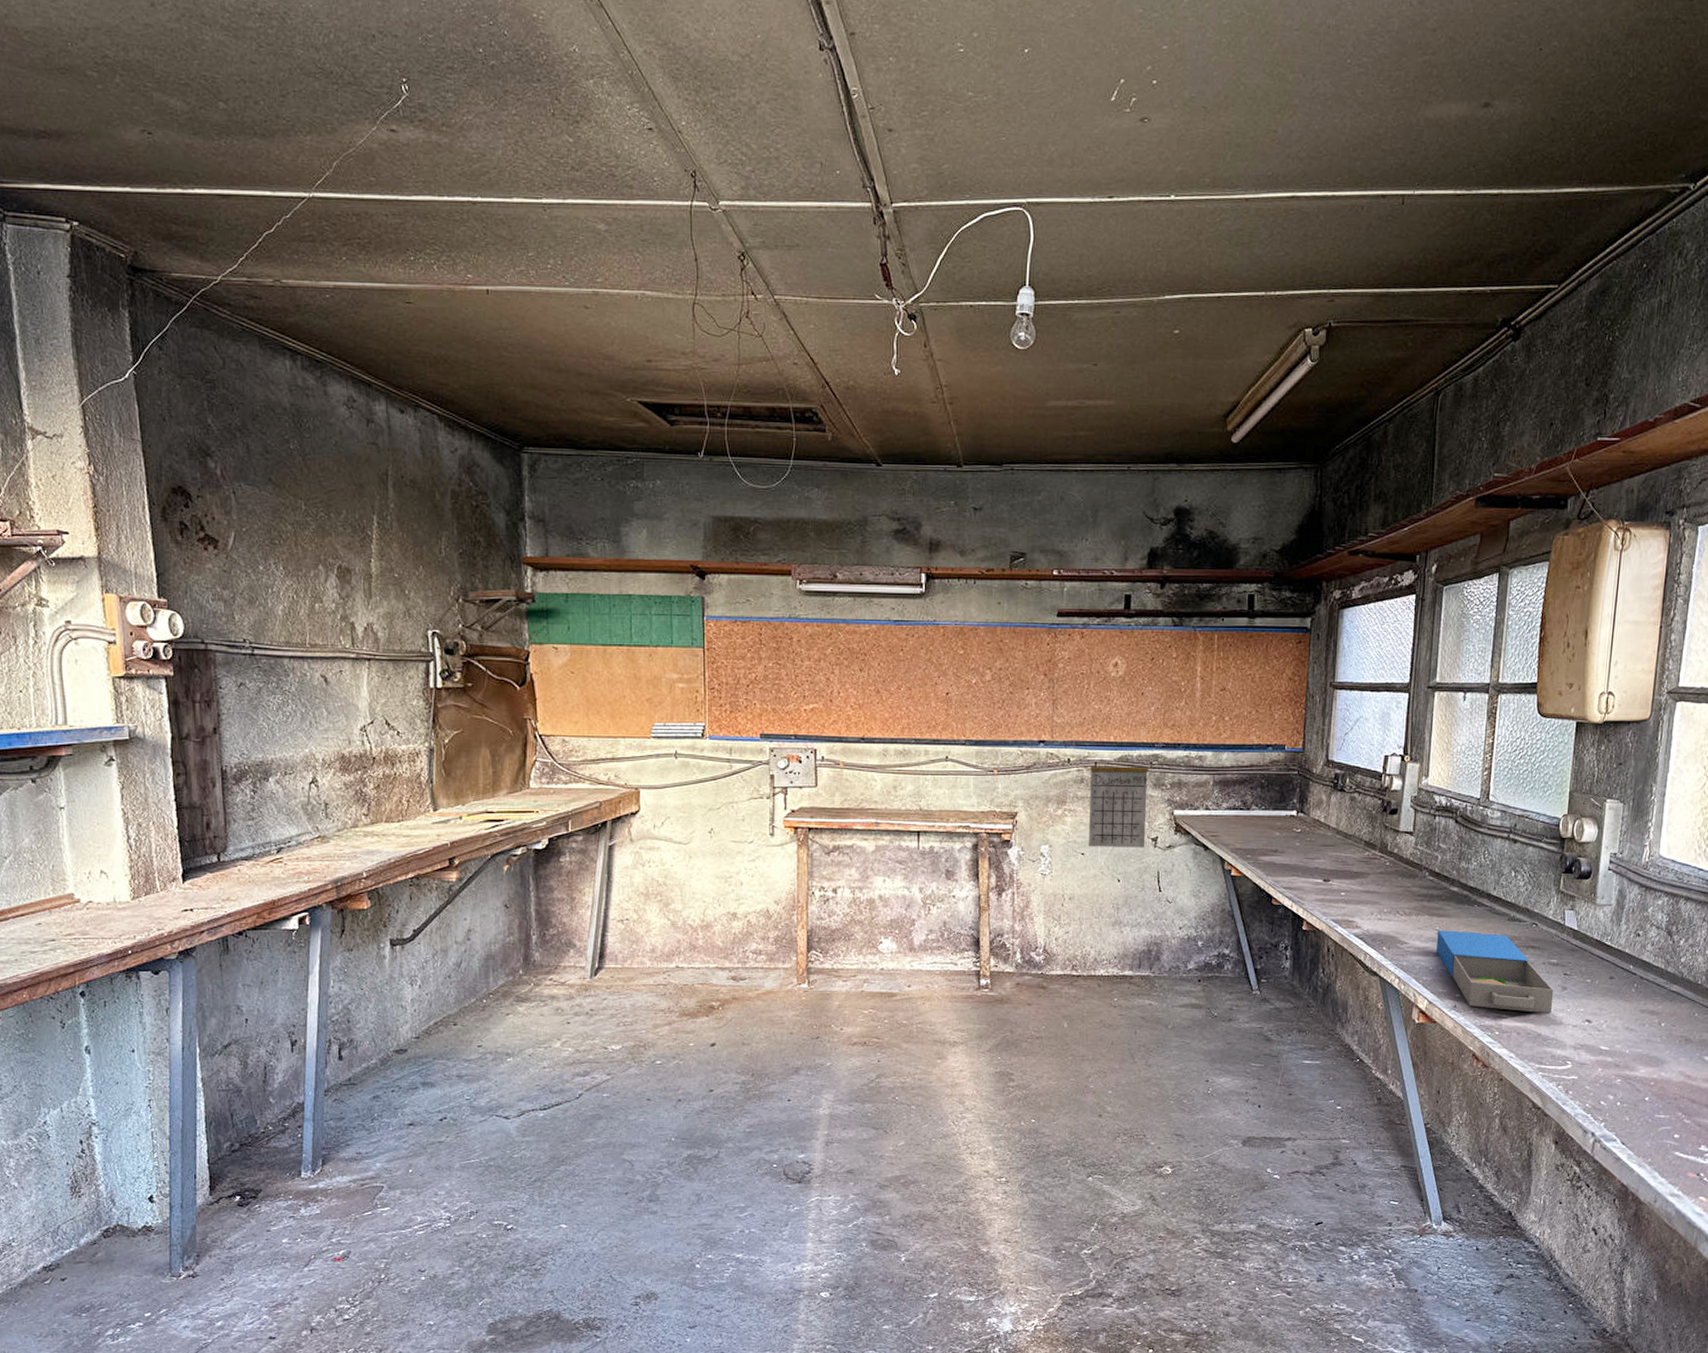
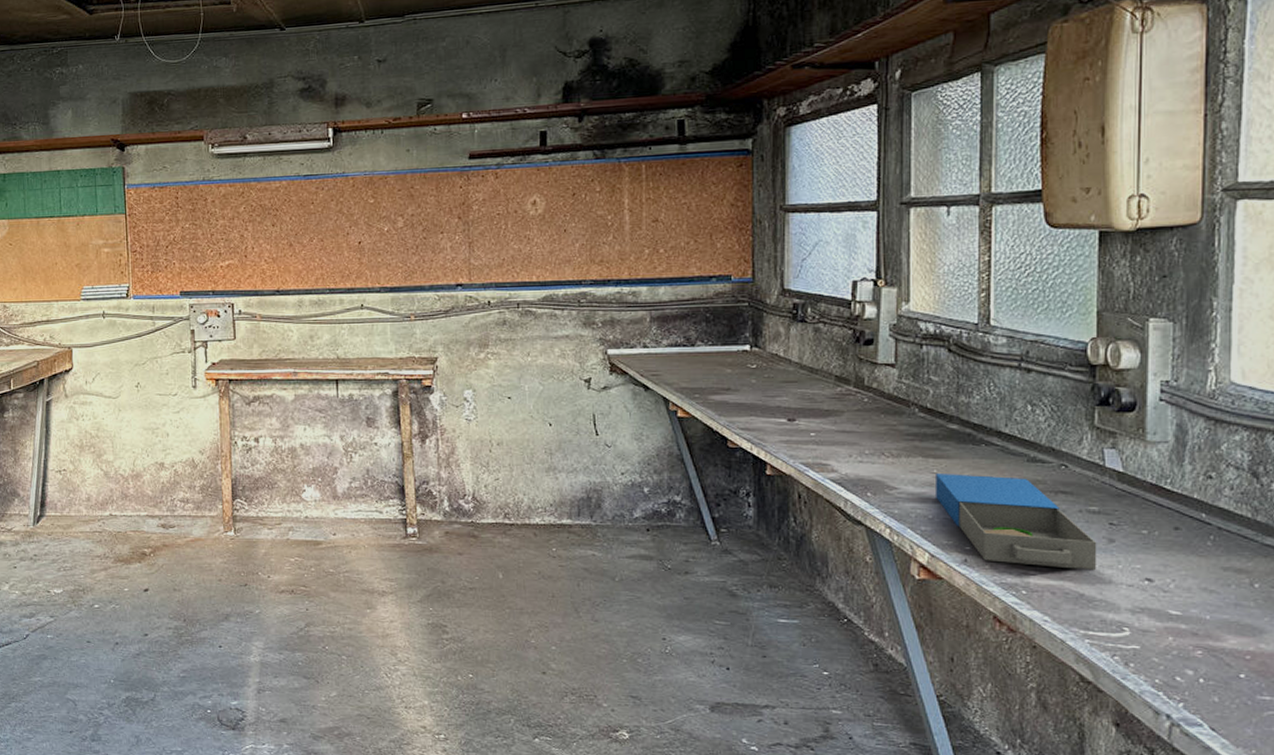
calendar: present [1089,749,1148,848] -> none [512,289,578,391]

